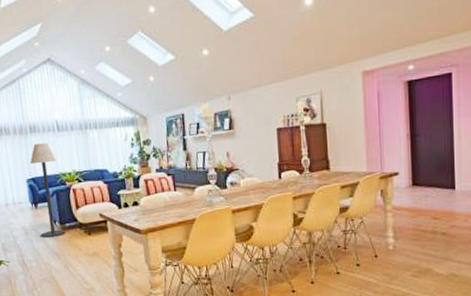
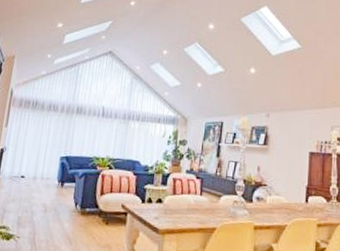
floor lamp: present [29,143,66,238] -> none [59,124,94,220]

